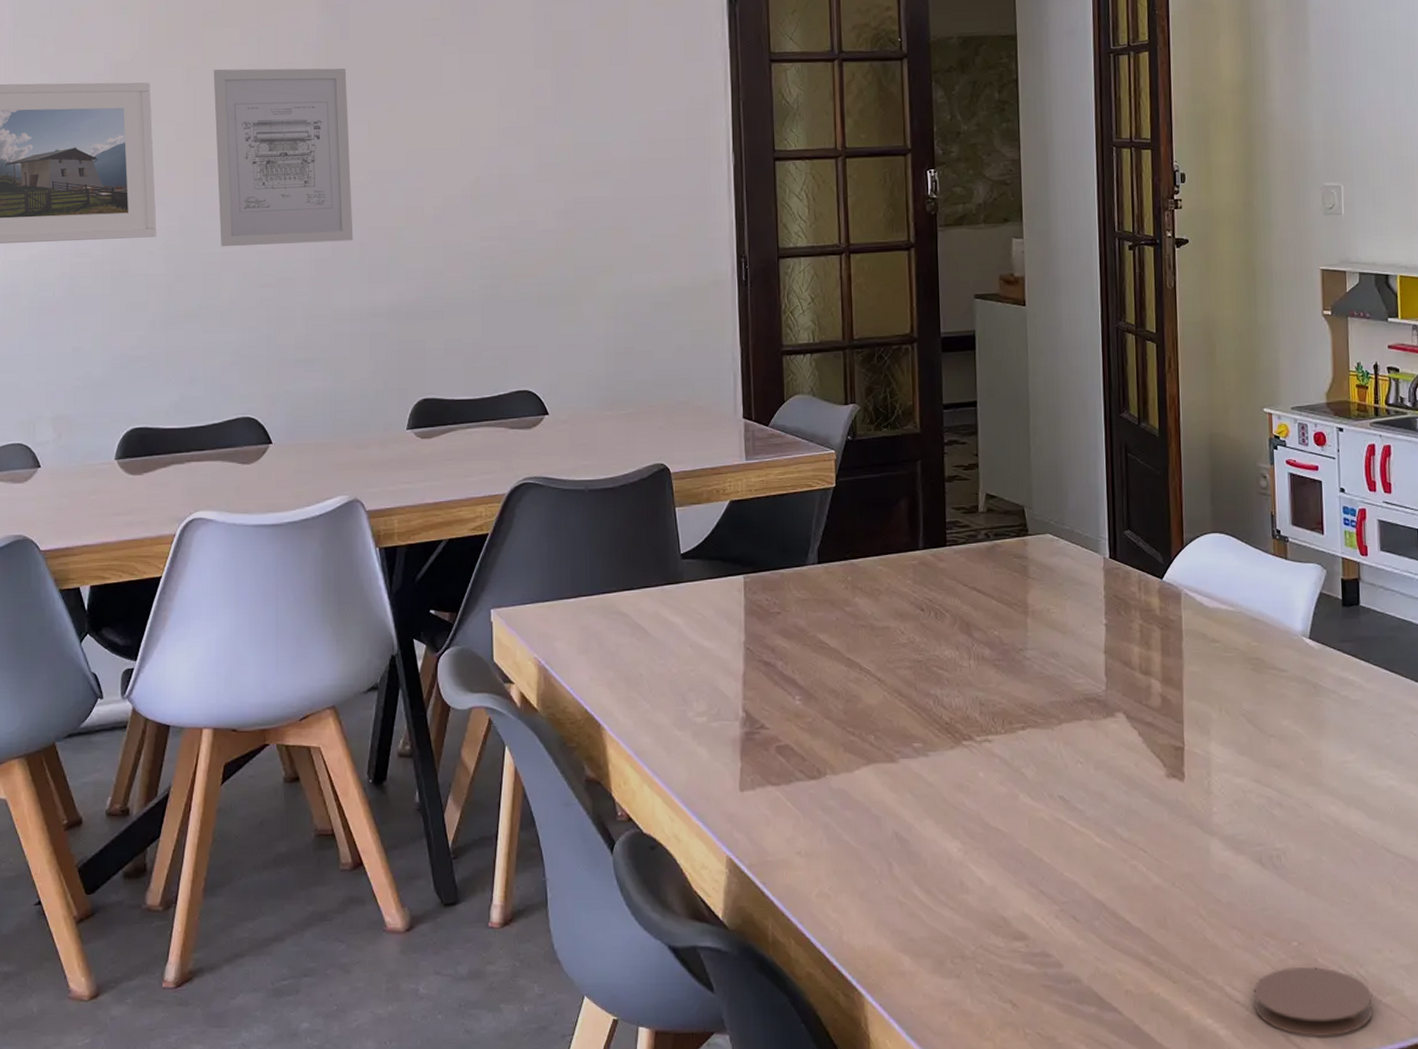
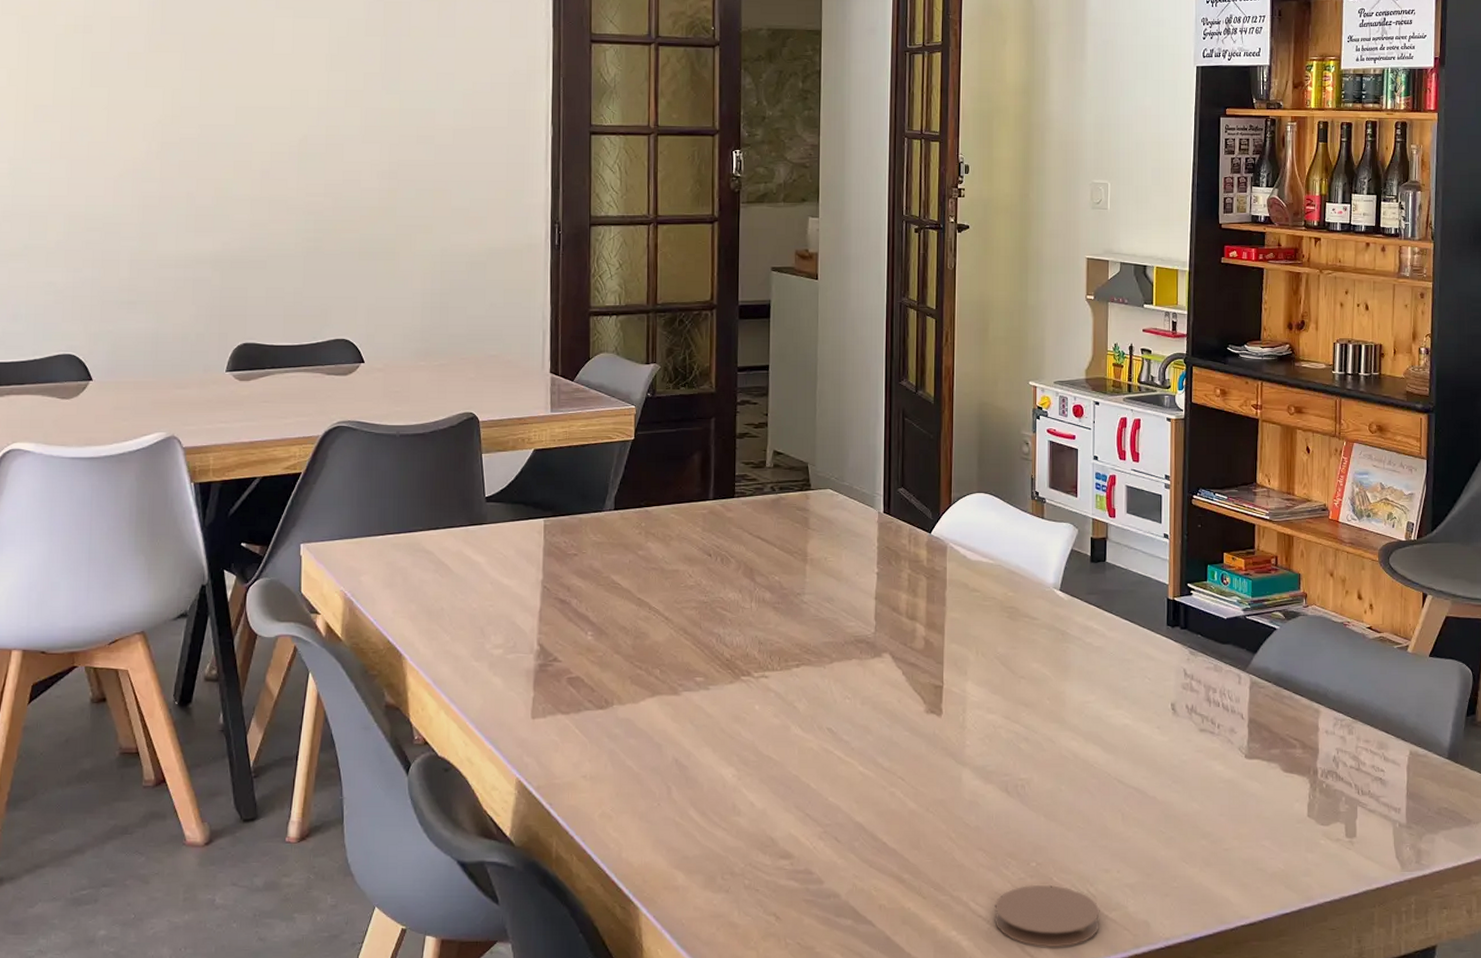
wall art: present [213,68,353,247] -> none [48,19,181,191]

